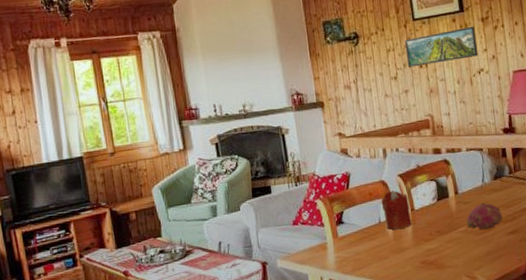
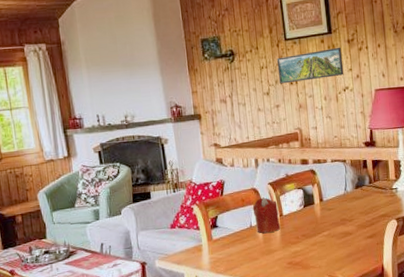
fruit: present [466,202,503,229] -> none [330,209,363,233]

